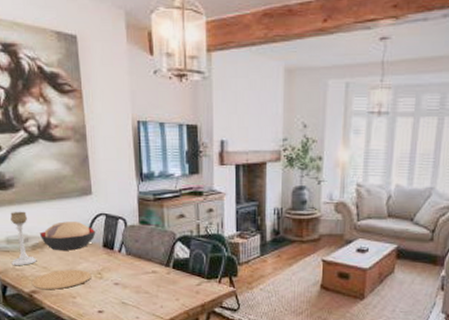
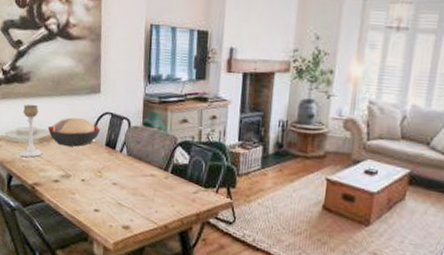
plate: present [31,269,92,290] -> none [35,165,92,184]

